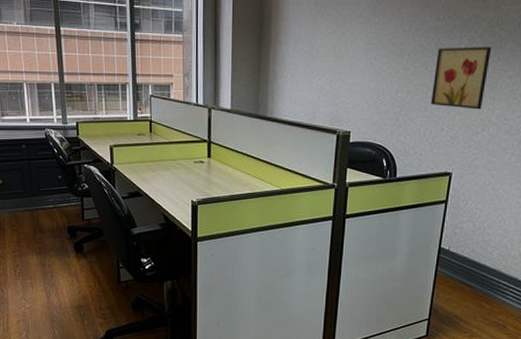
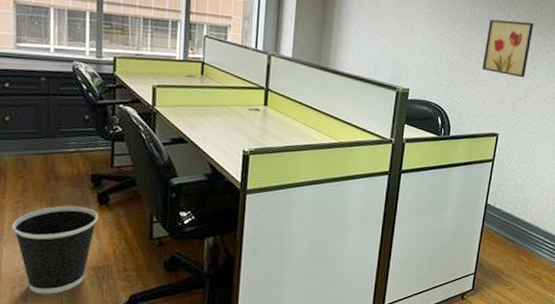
wastebasket: none [13,254,76,328] -> present [12,205,99,294]

